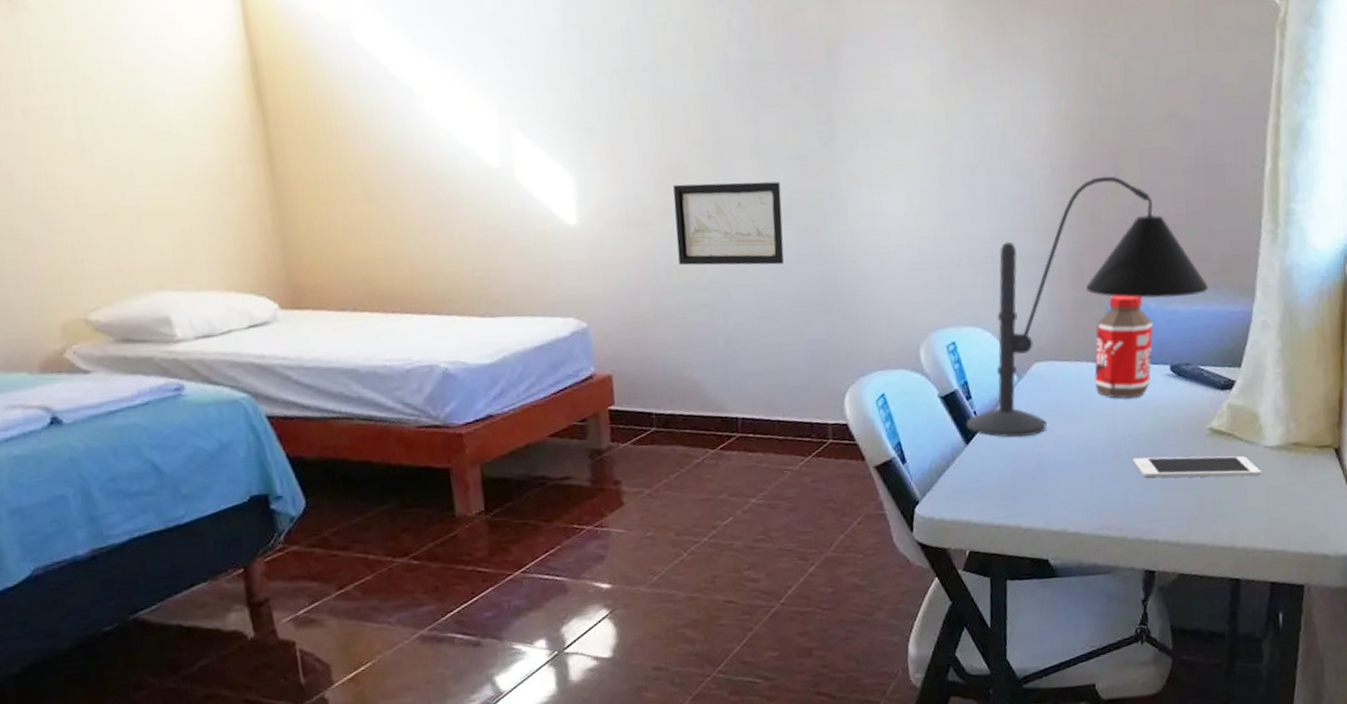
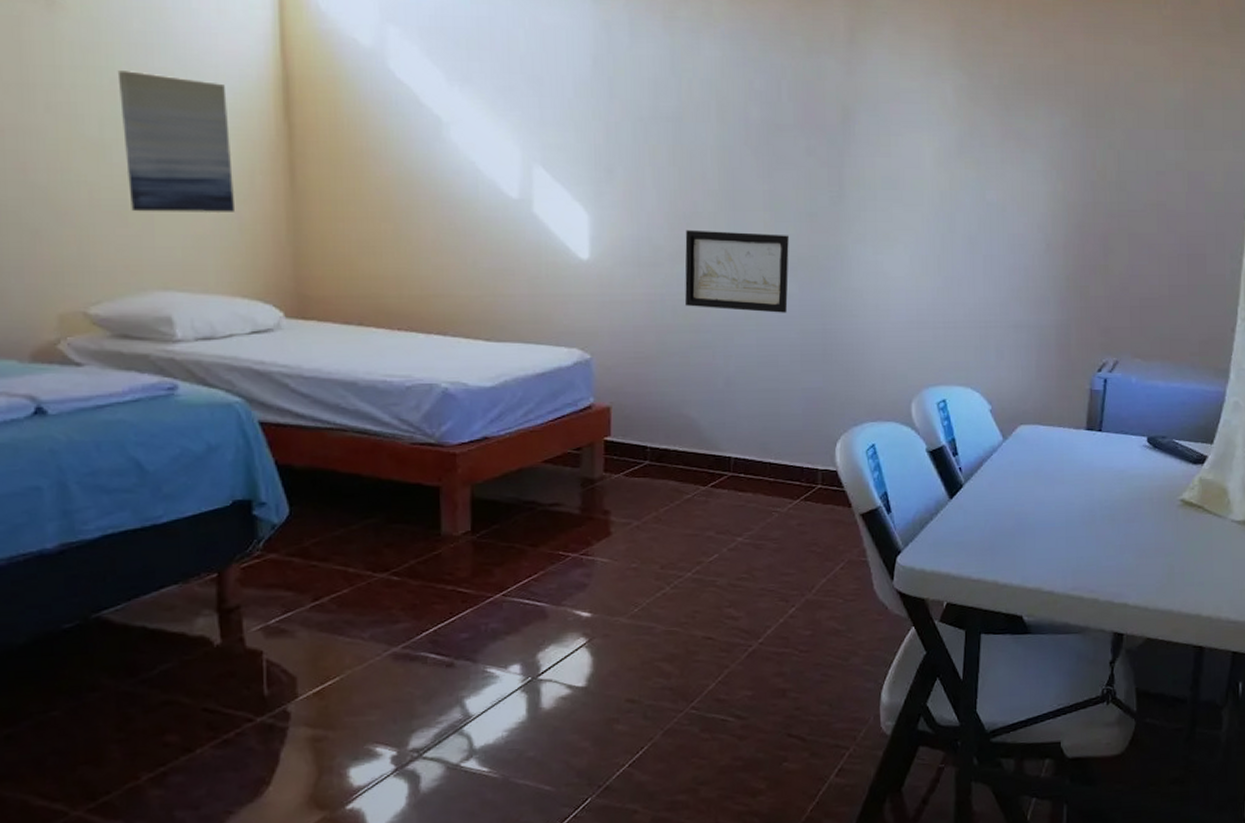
wall art: none [87,68,218,214] -> present [117,71,234,212]
desk lamp: present [966,176,1208,438] -> none [951,255,1186,495]
bottle: present [1094,295,1153,399] -> none [1076,367,1133,466]
cell phone: present [1133,455,1262,478] -> none [1108,523,1228,549]

